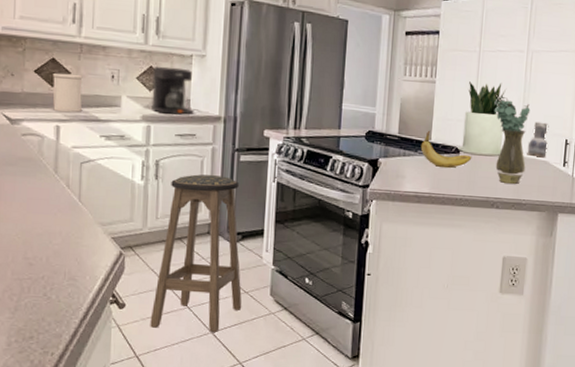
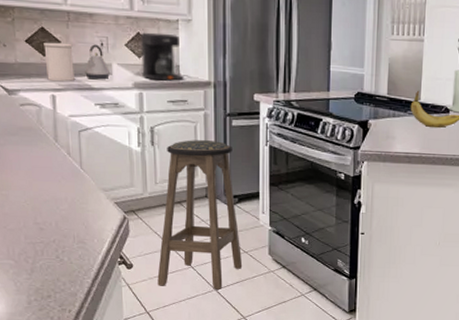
kettle: none [93,76,118,112] -> present [85,44,110,80]

